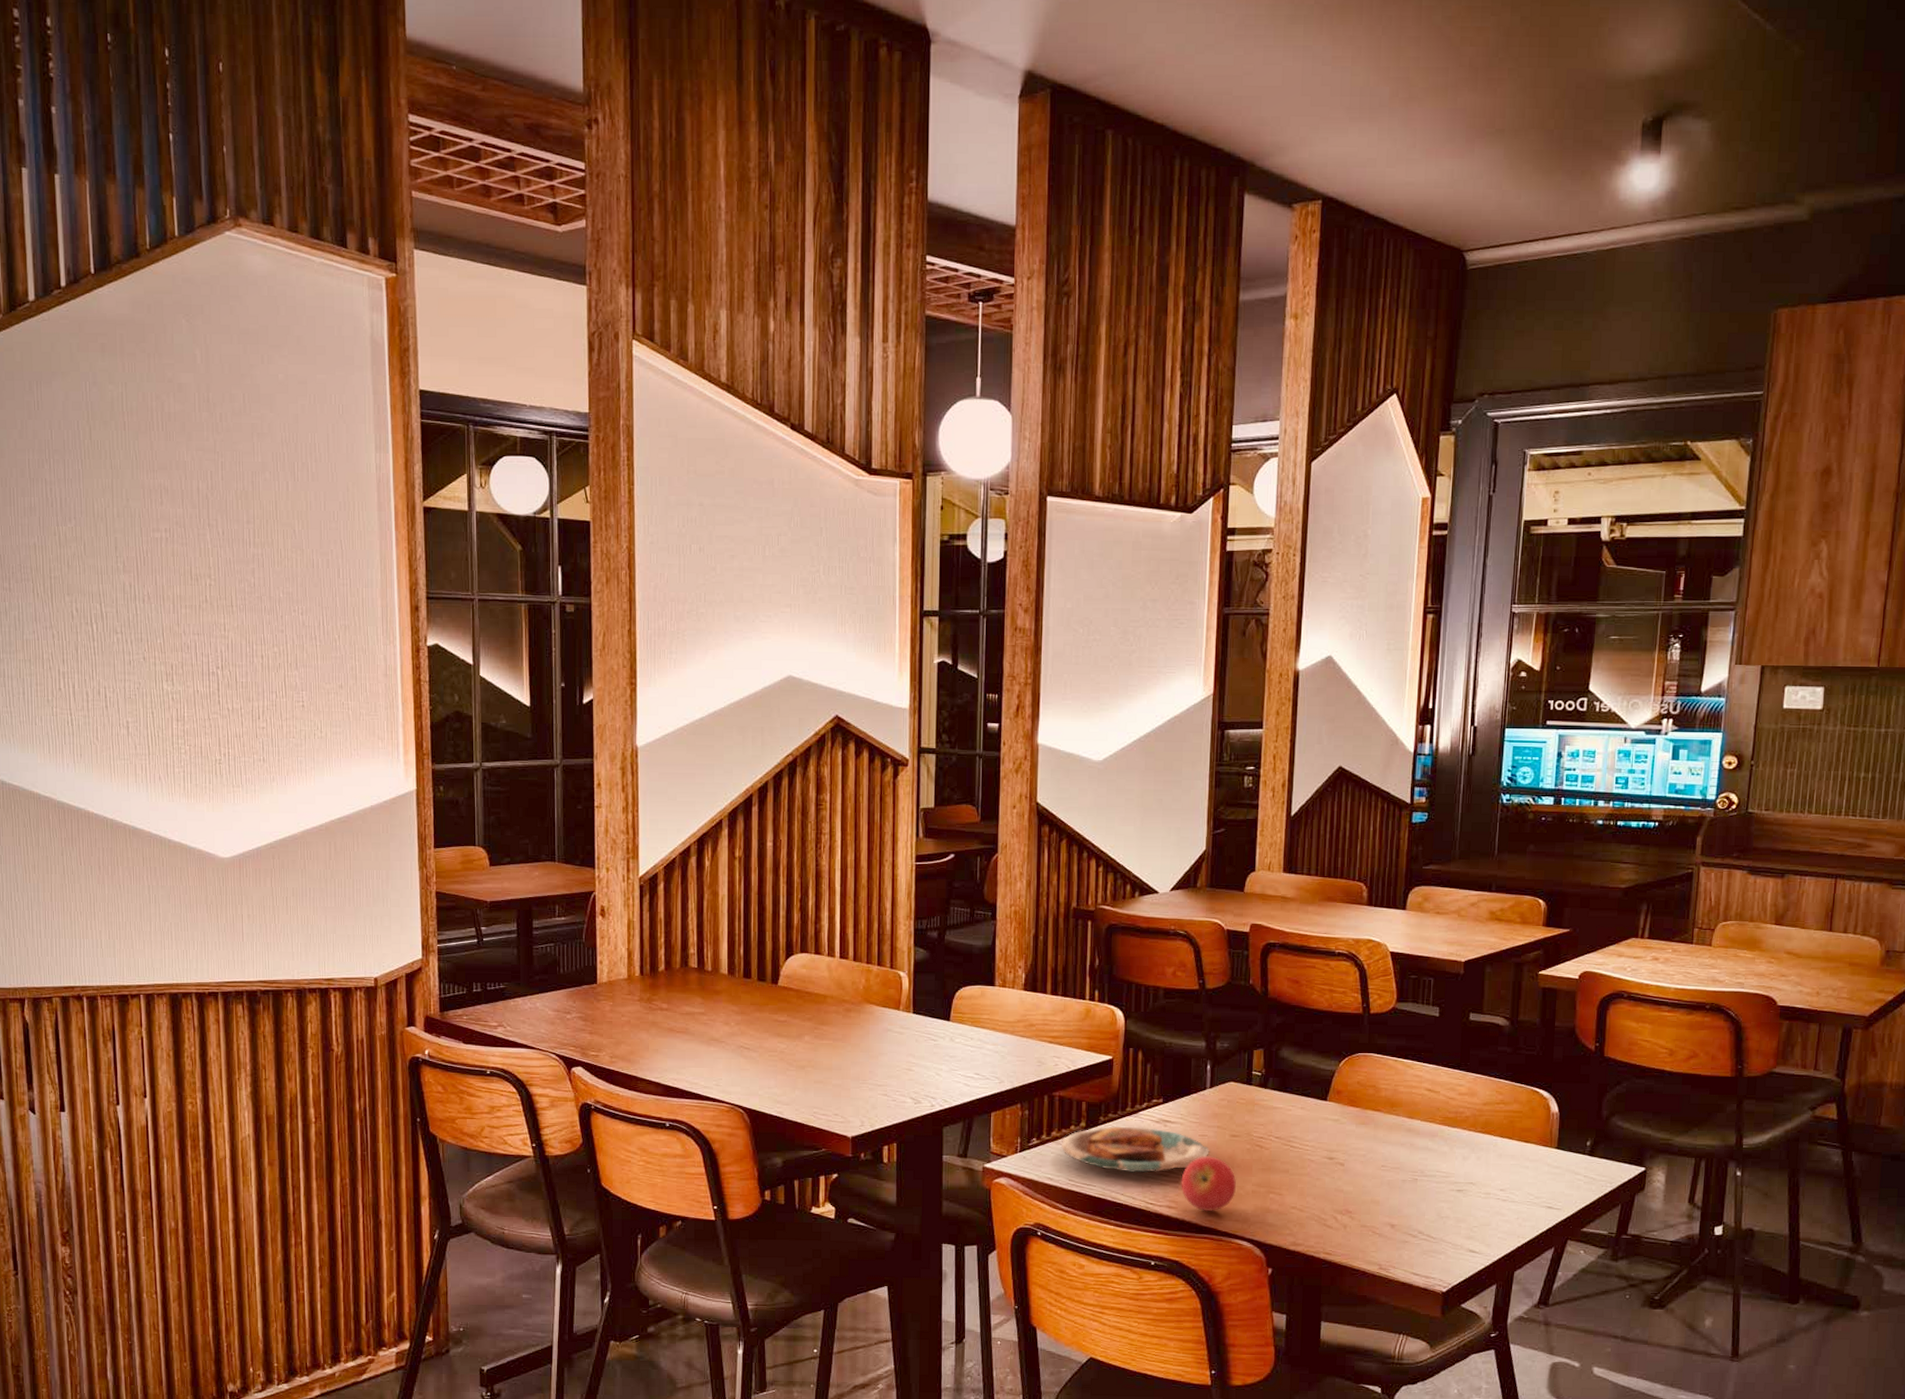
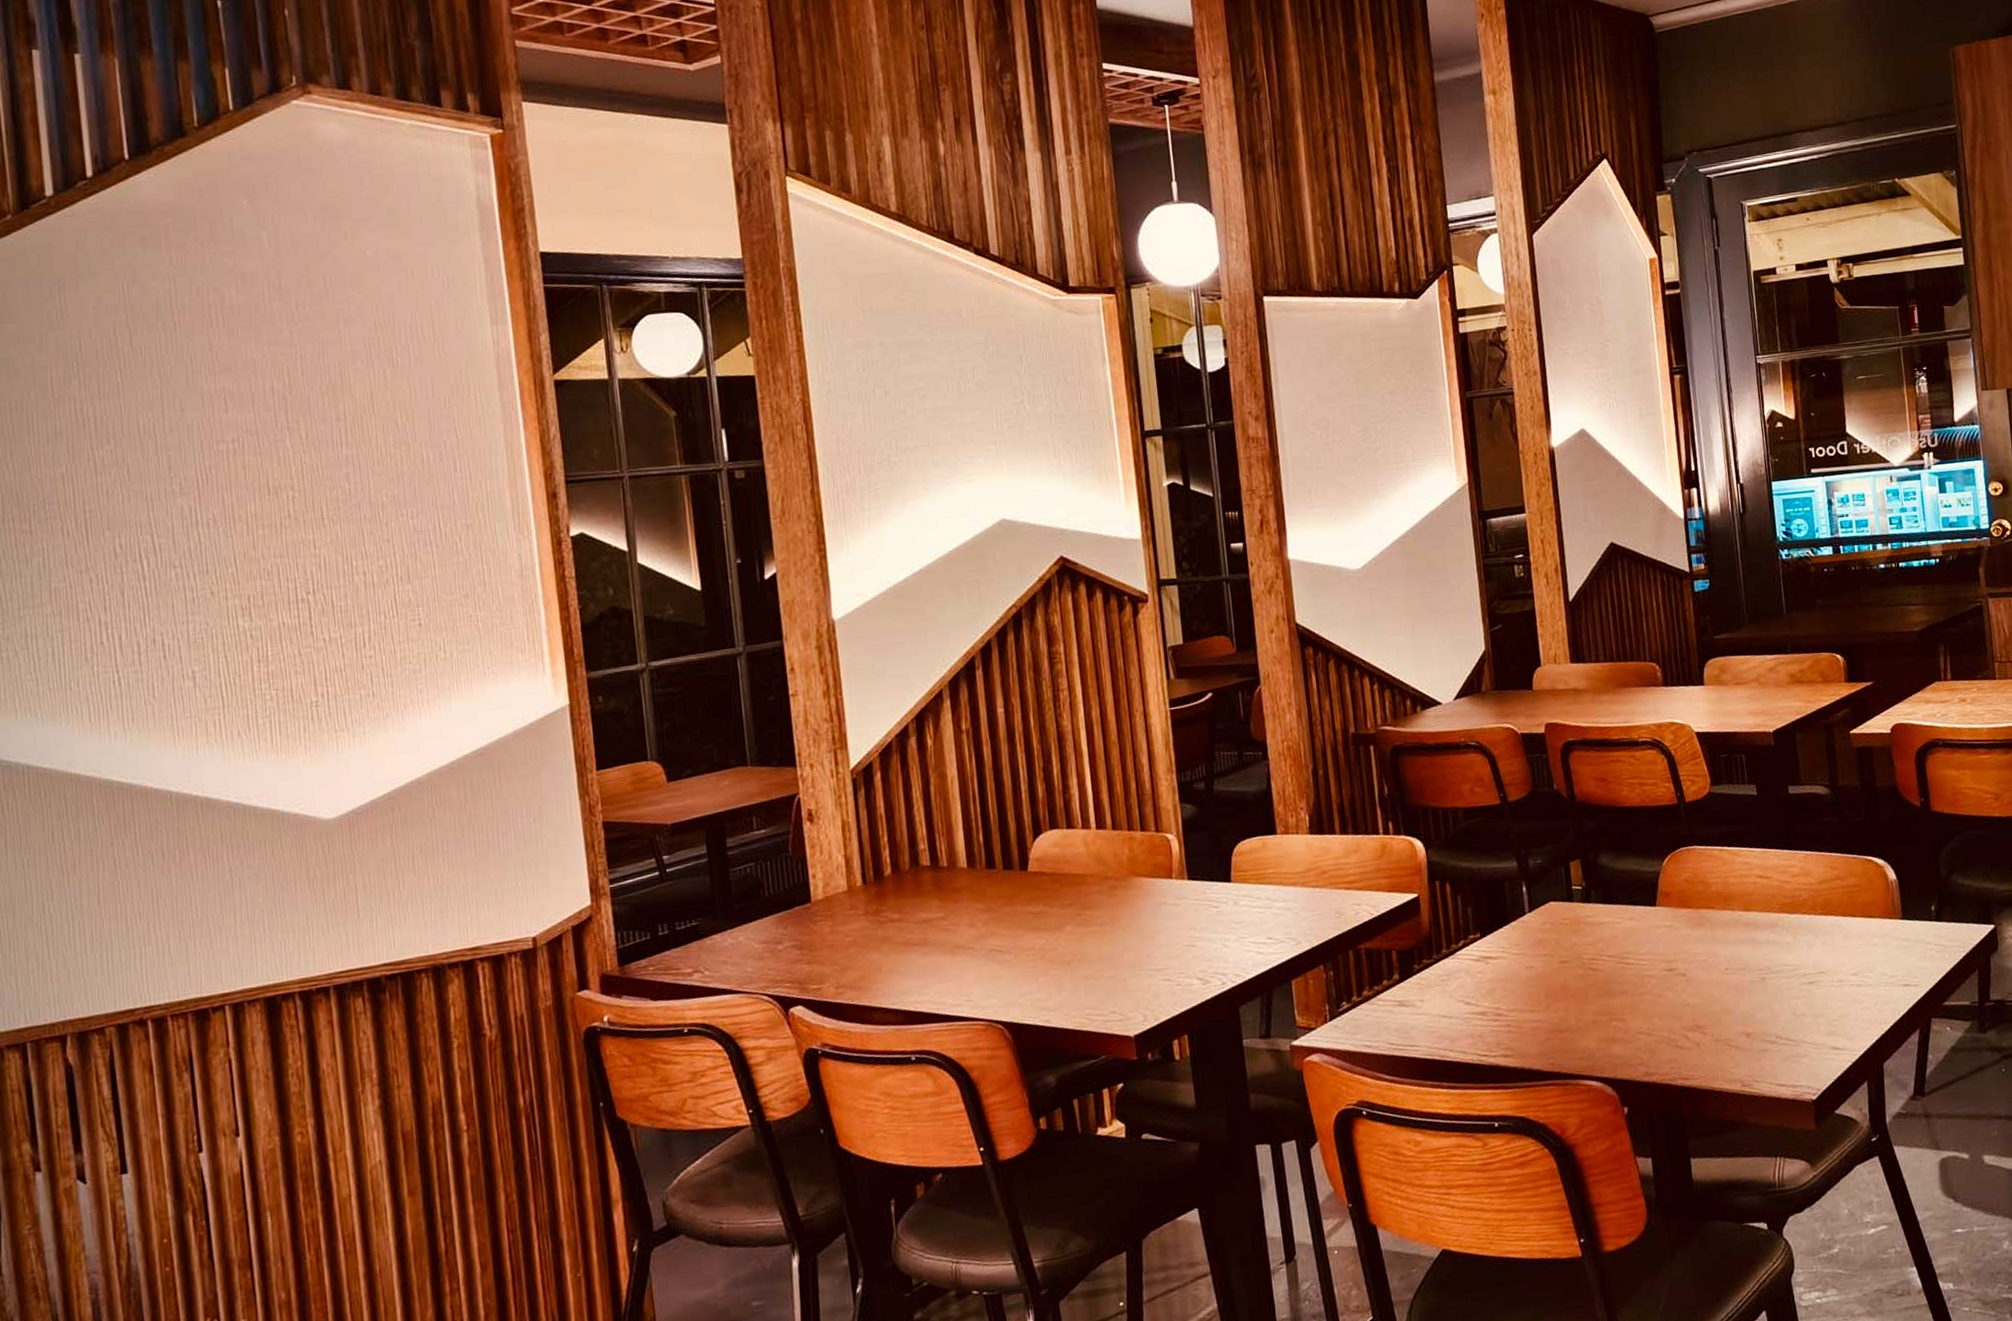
plate: present [1060,1126,1211,1174] -> none [1374,968,1541,1025]
fruit: present [1181,1156,1237,1212] -> none [1513,989,1576,1054]

